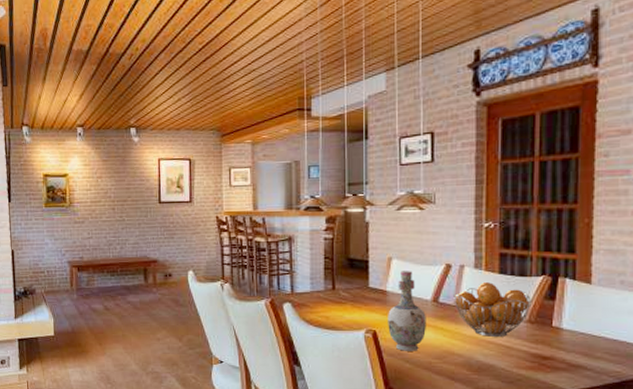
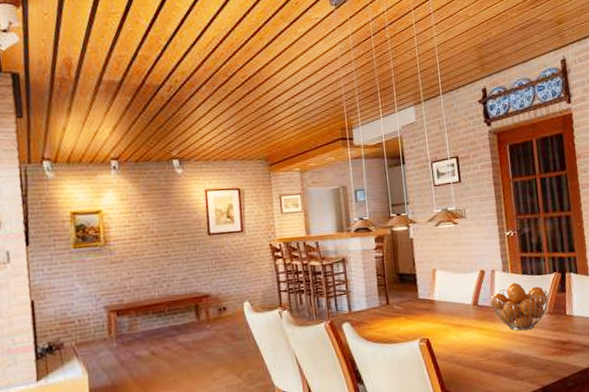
vase: present [388,271,426,351] -> none [437,279,471,355]

